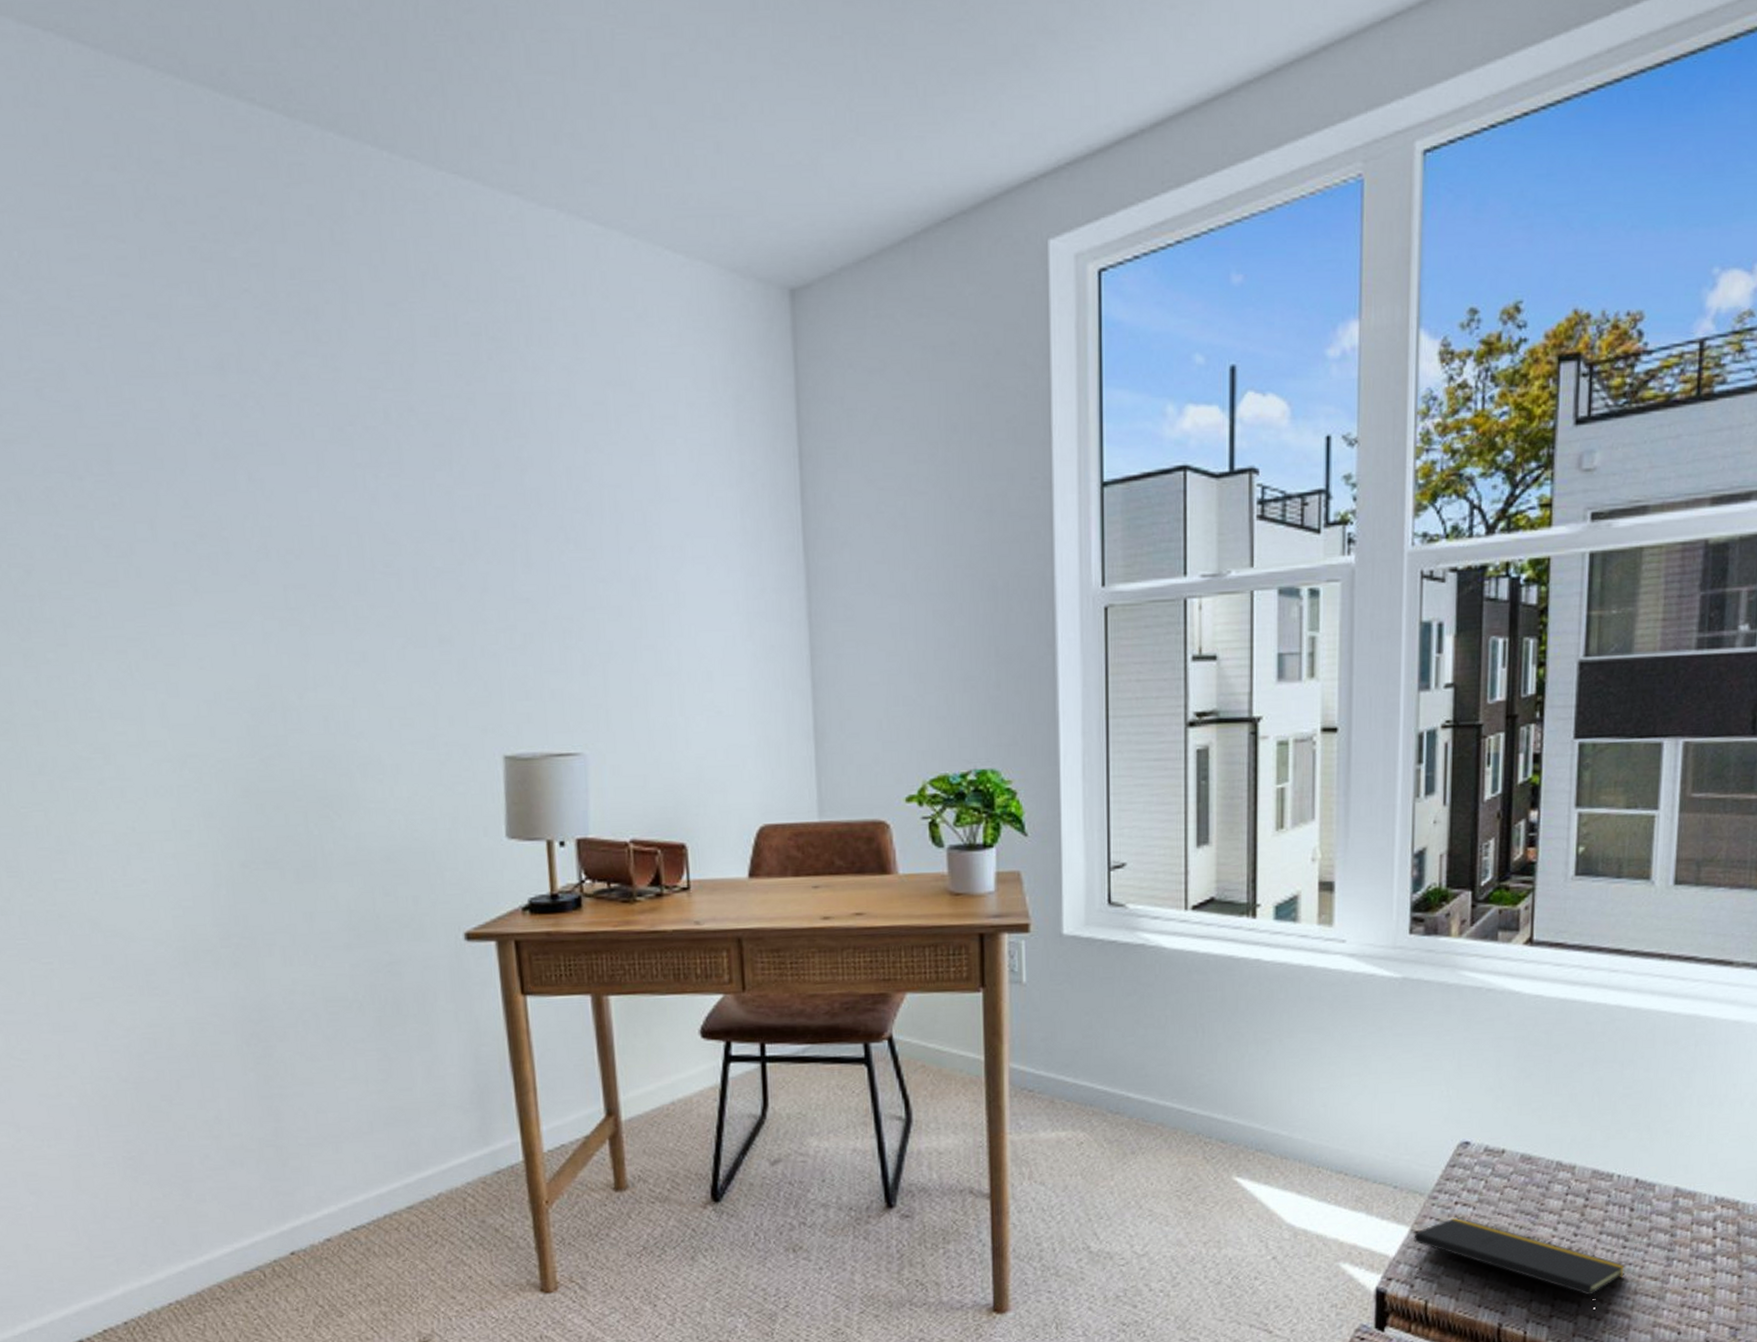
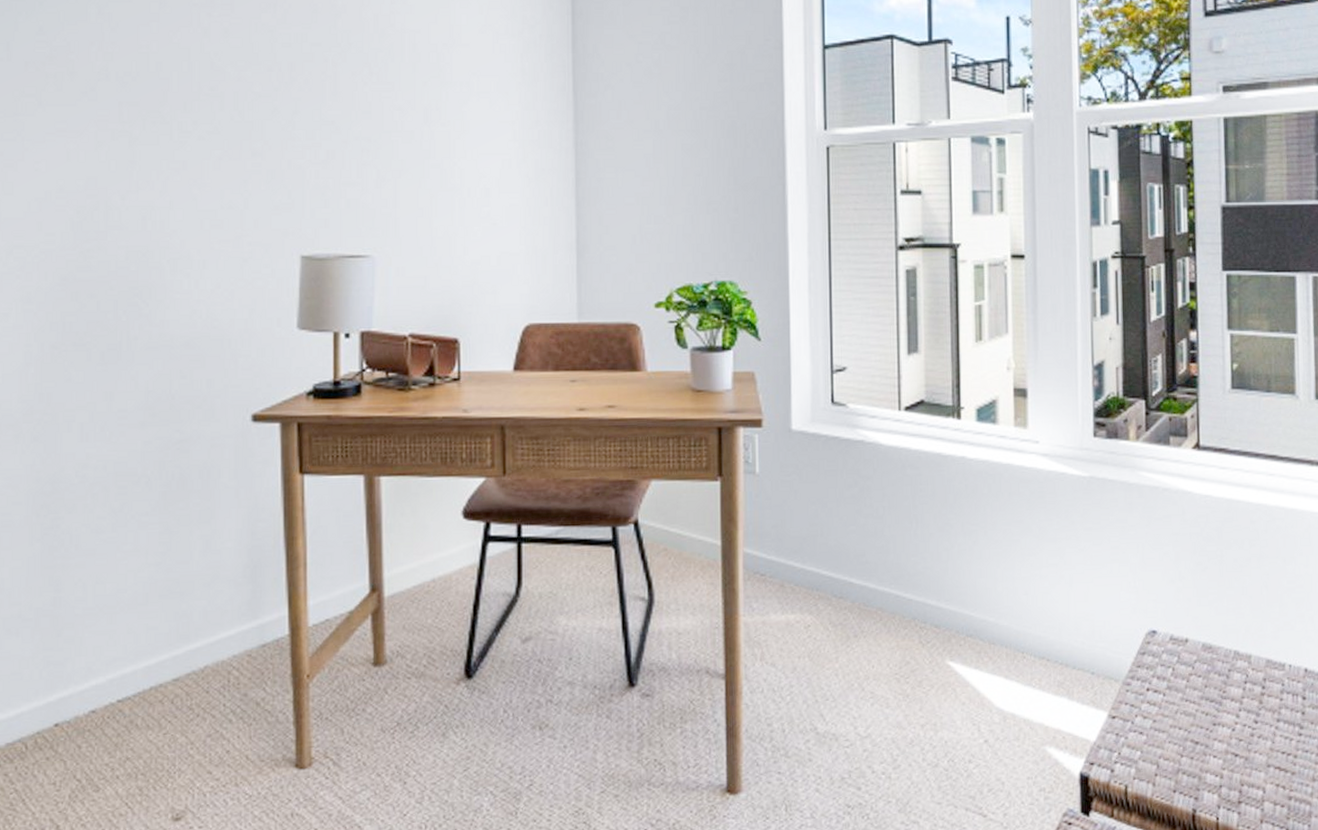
notepad: present [1414,1217,1626,1319] -> none [1111,703,1303,805]

